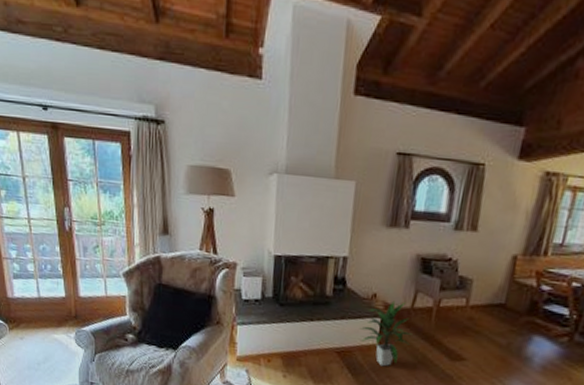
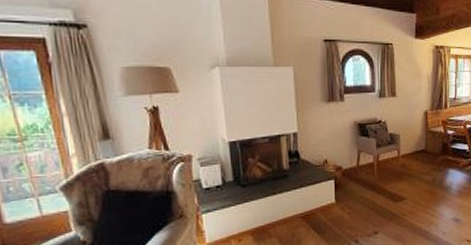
indoor plant: present [359,300,412,367] -> none [317,162,362,220]

